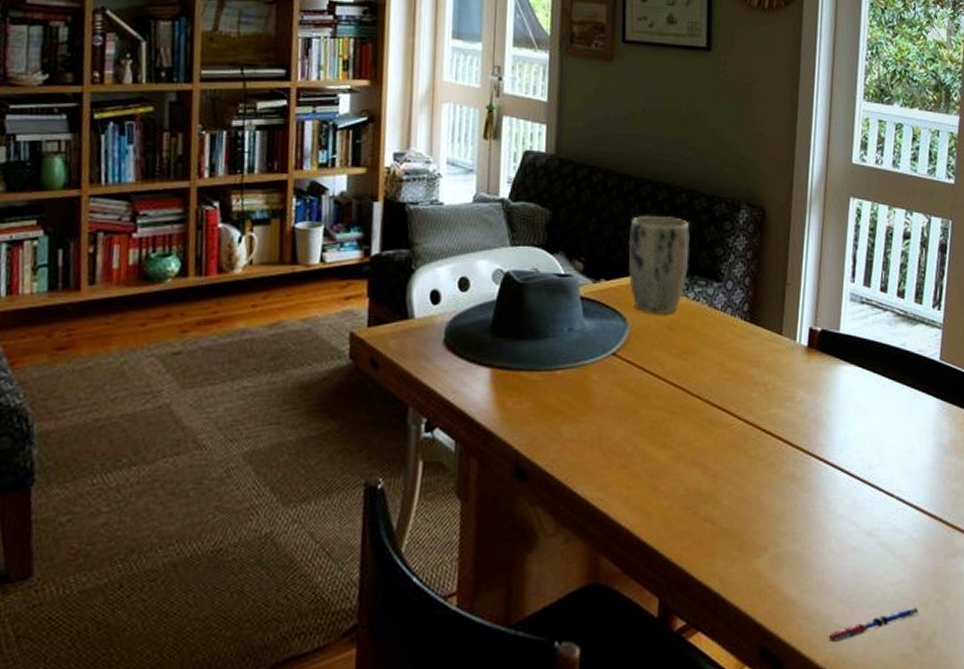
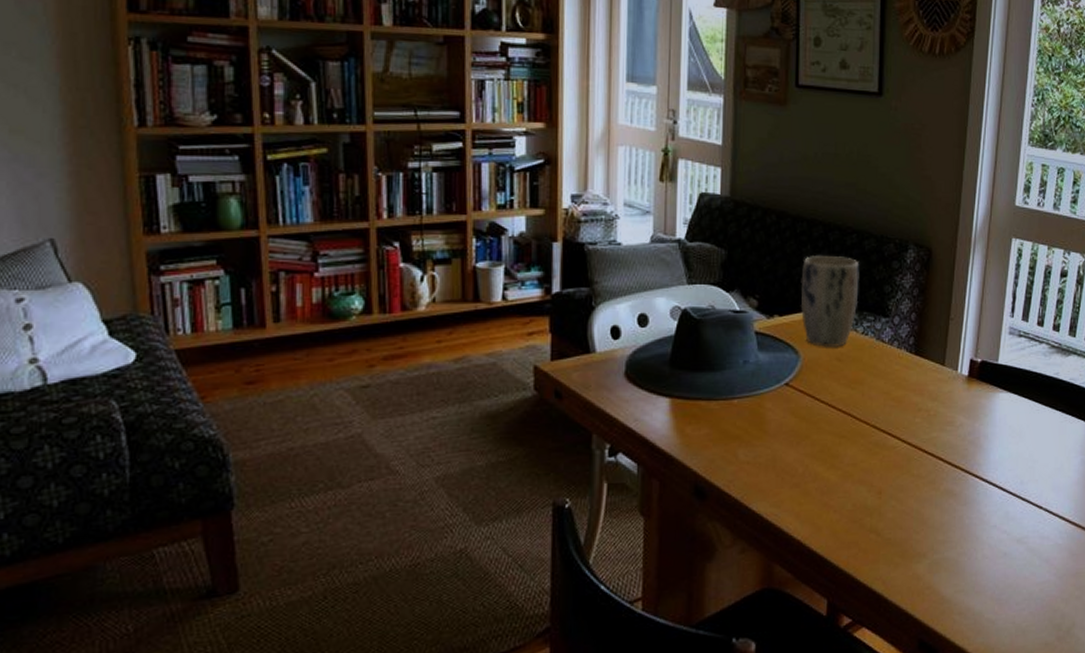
pen: present [828,607,920,643] -> none [979,602,1062,635]

